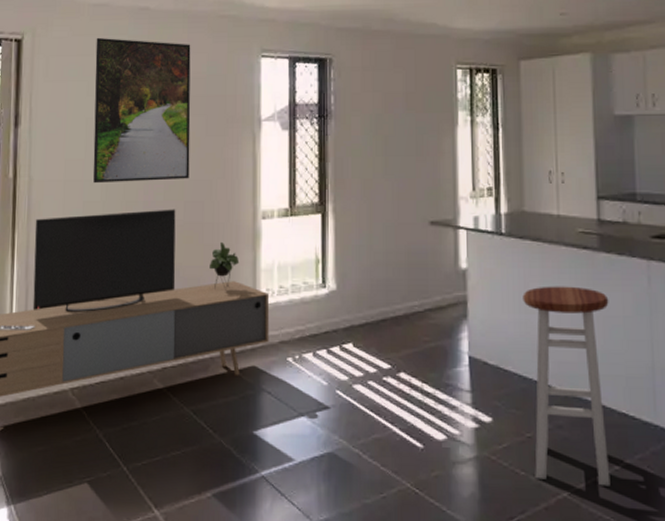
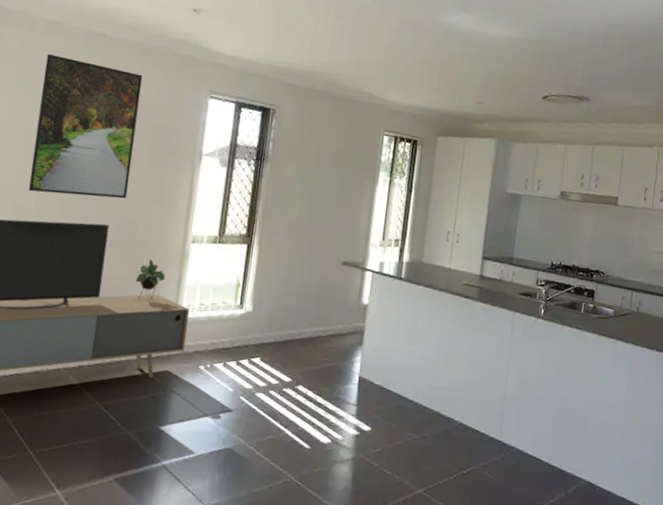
bar stool: present [523,286,611,486] -> none [399,325,479,486]

